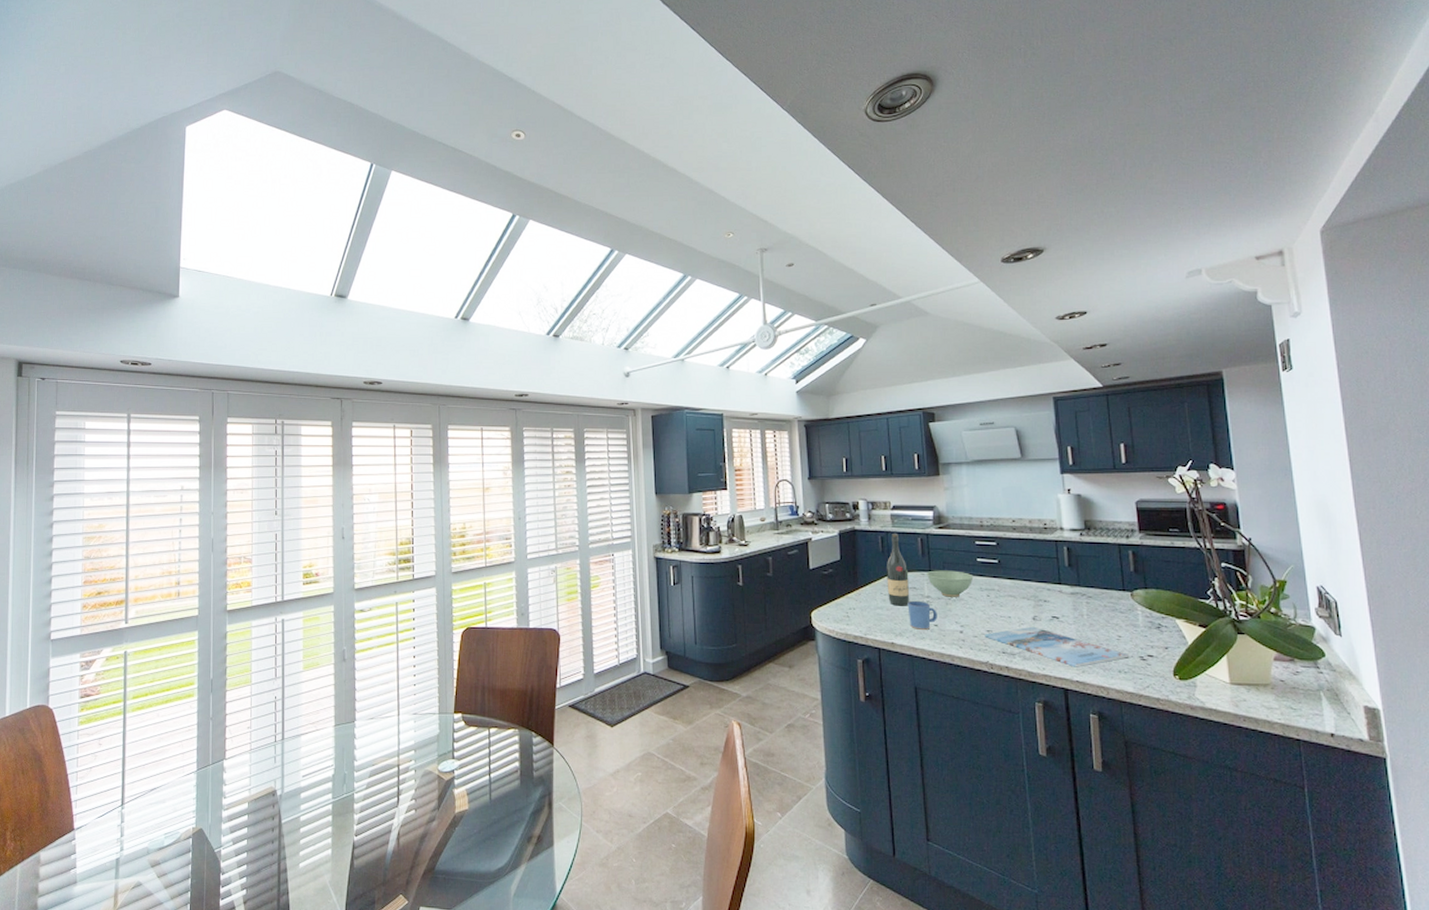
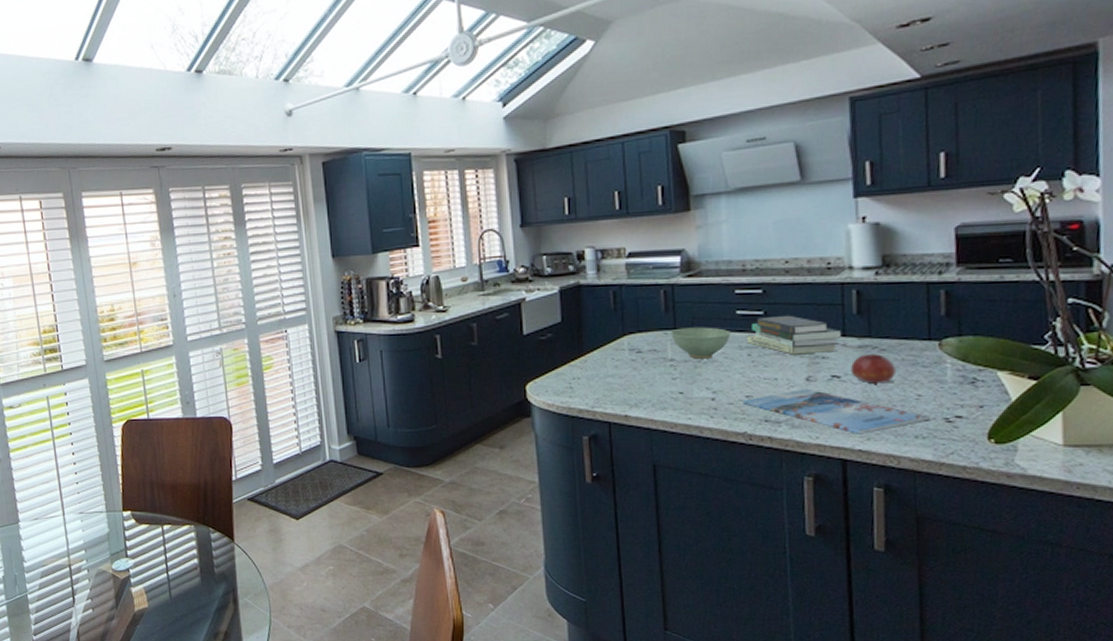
wine bottle: present [887,532,910,606] -> none [620,285,649,373]
mug: present [907,600,937,630] -> none [645,364,683,399]
books: none [986,564,1058,598] -> present [746,315,842,355]
fruit: none [1066,600,1100,626] -> present [851,354,895,385]

